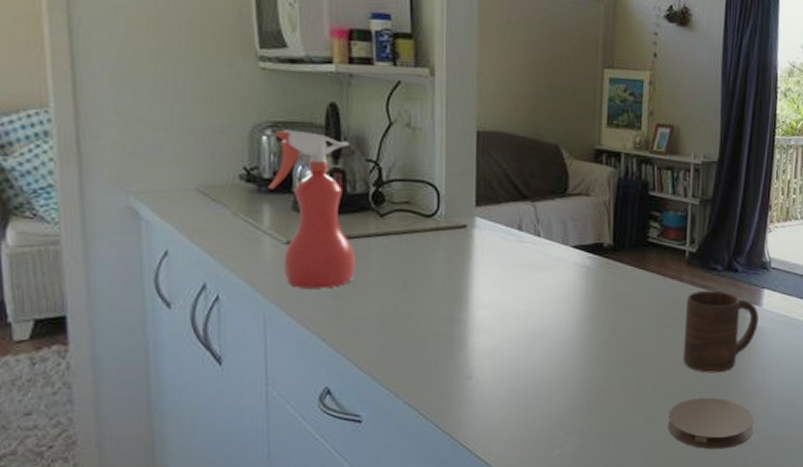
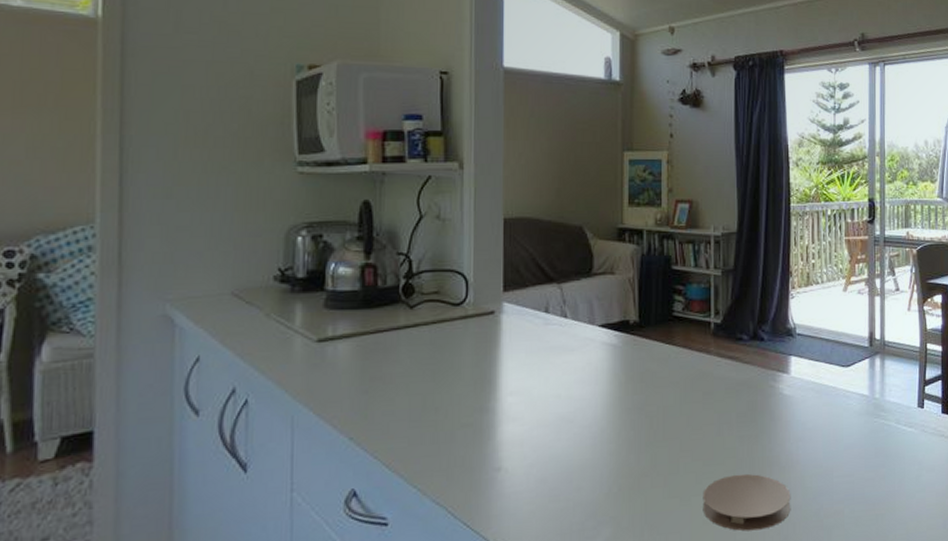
spray bottle: present [268,129,355,289] -> none [301,229,385,386]
cup: present [682,290,759,373] -> none [714,361,788,448]

